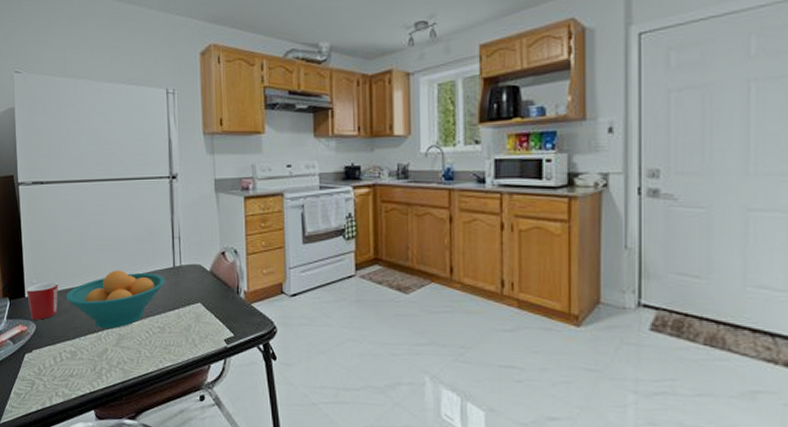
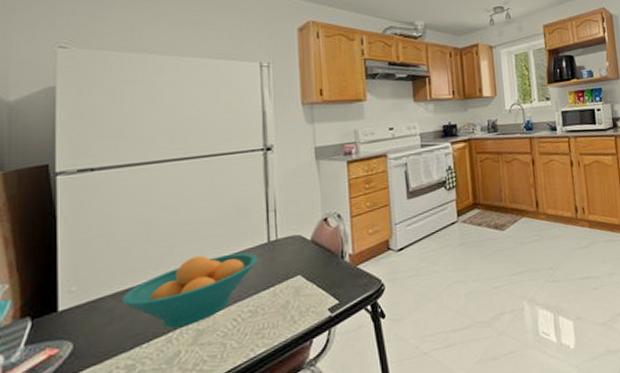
mug: present [26,282,59,320] -> none [61,284,112,338]

